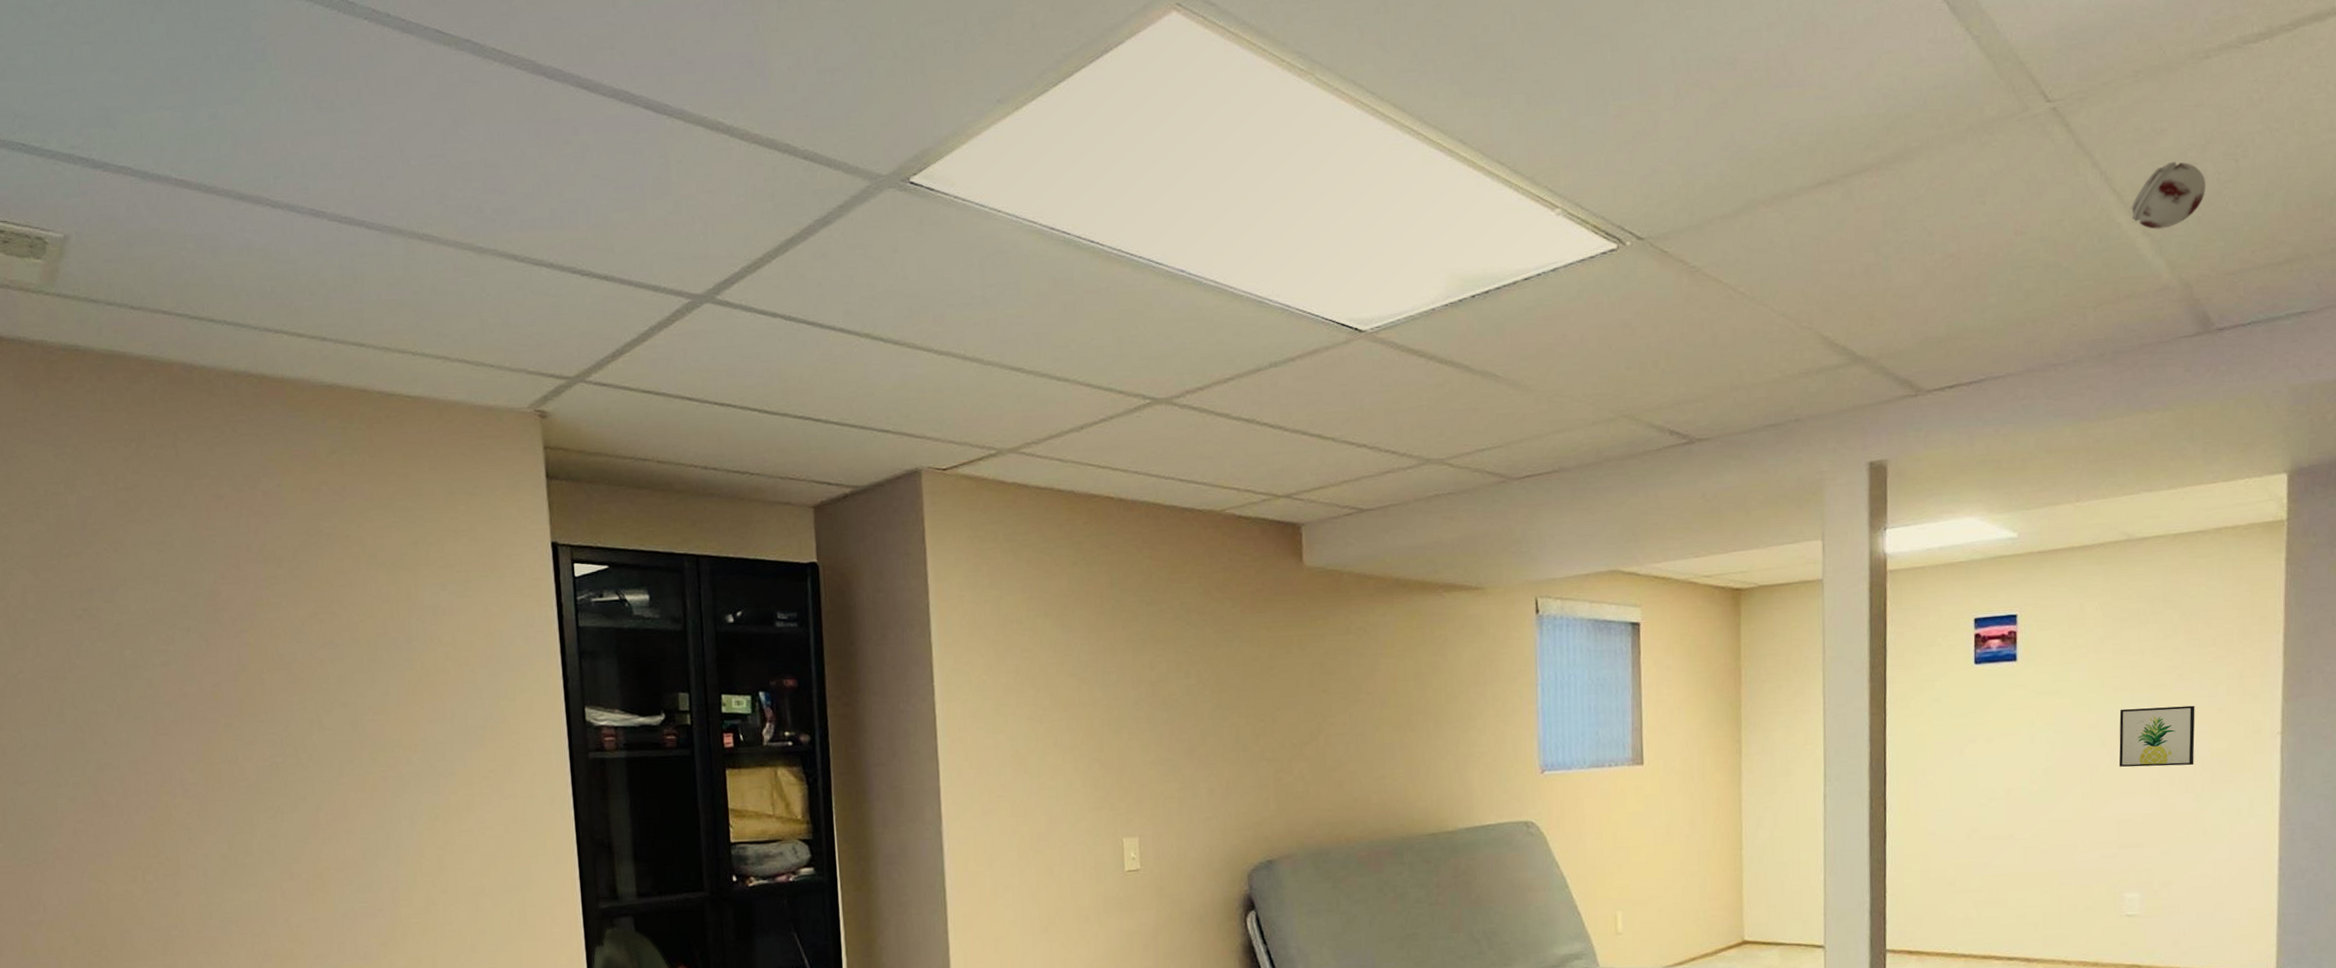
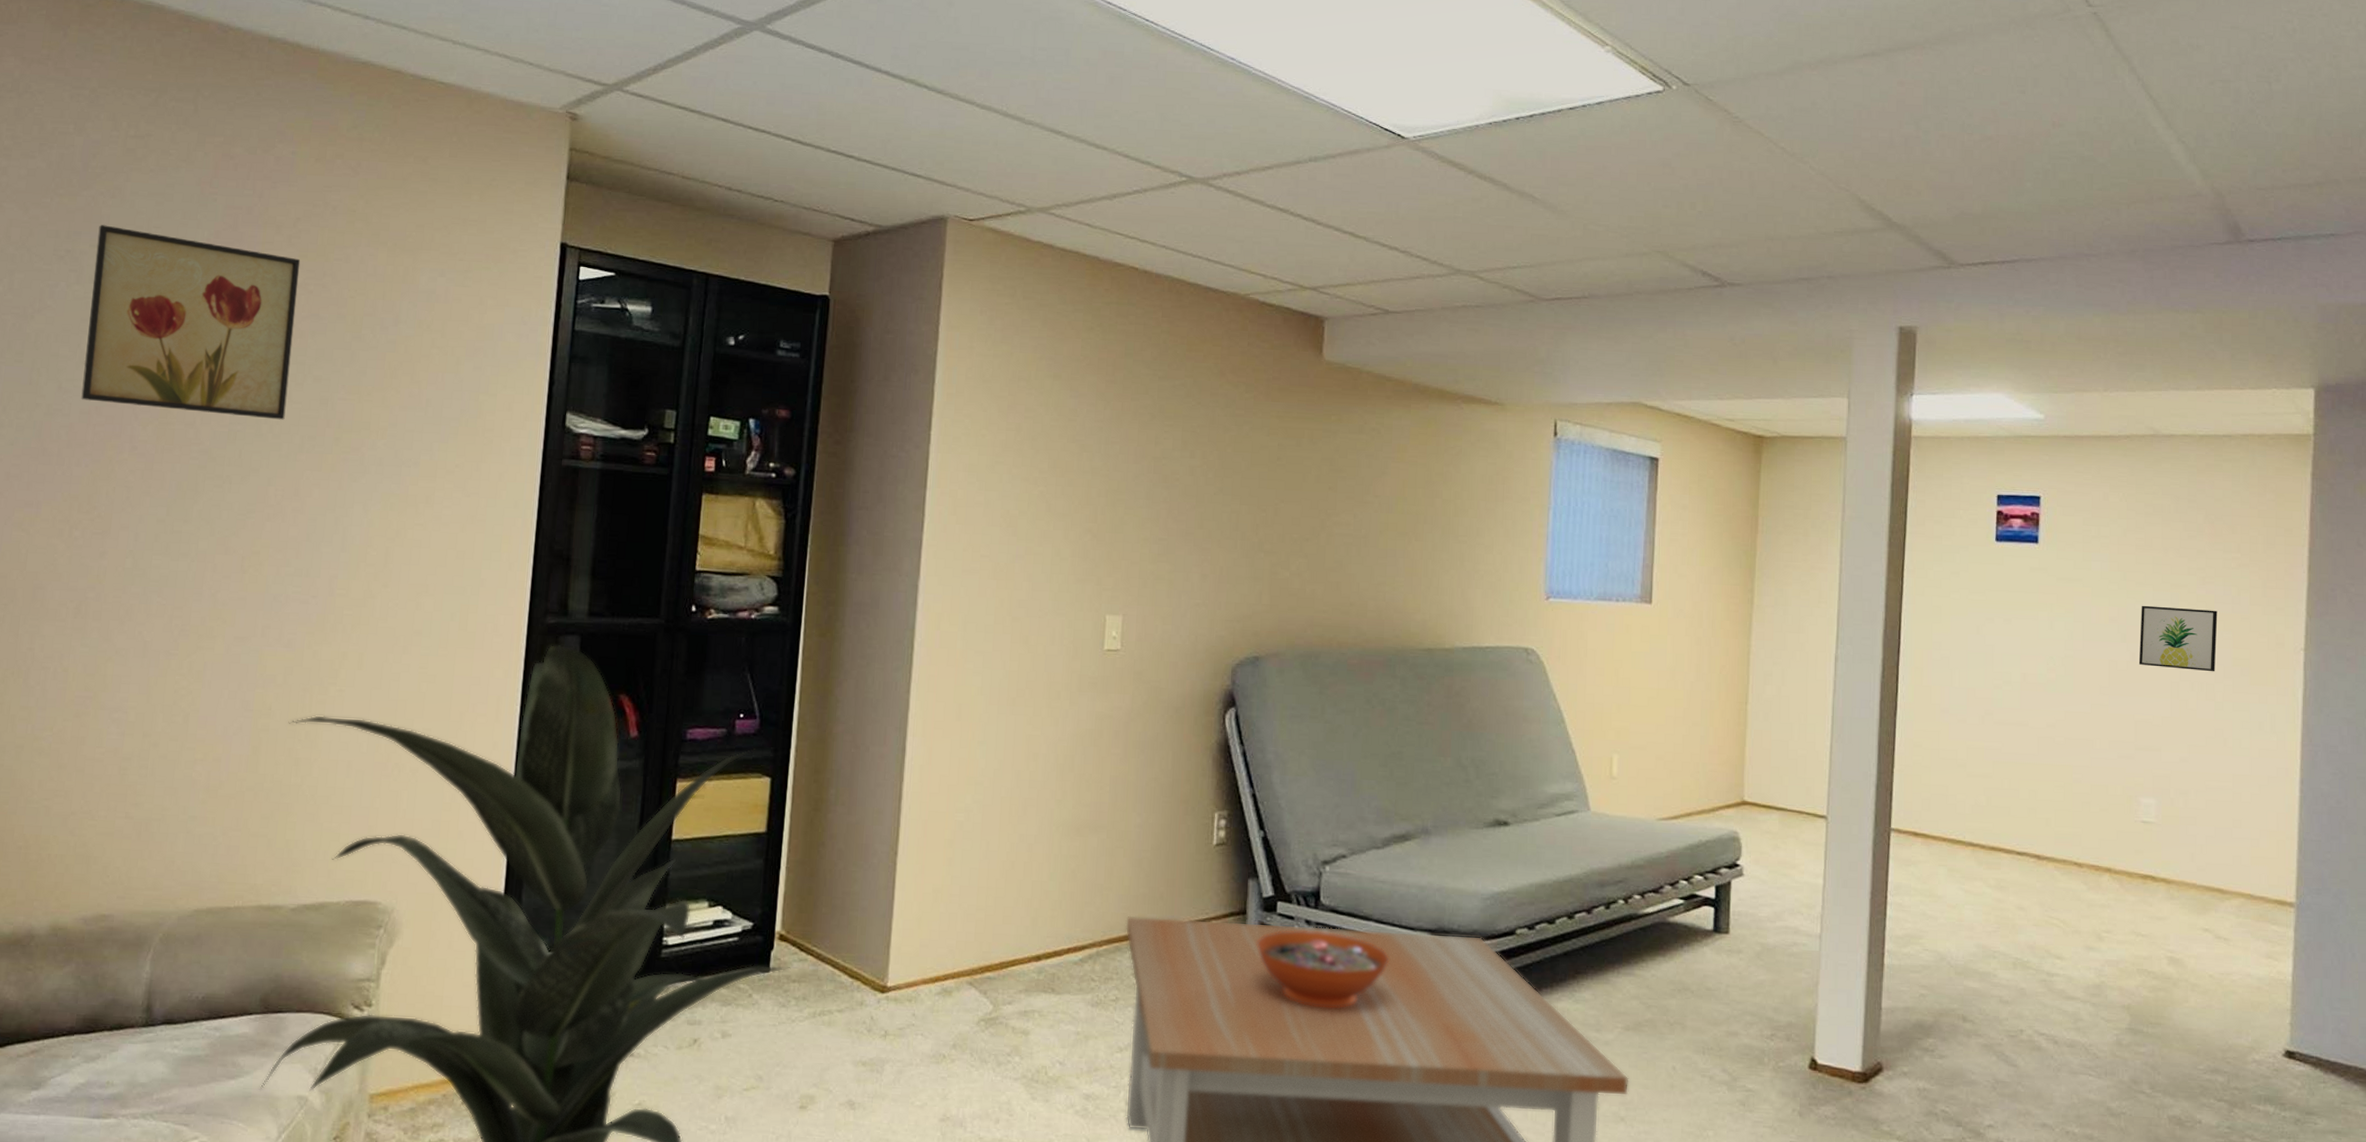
wall art: none [109,579,321,751] -> present [81,225,301,420]
smoke detector: present [2131,162,2206,229] -> none [2166,77,2239,139]

